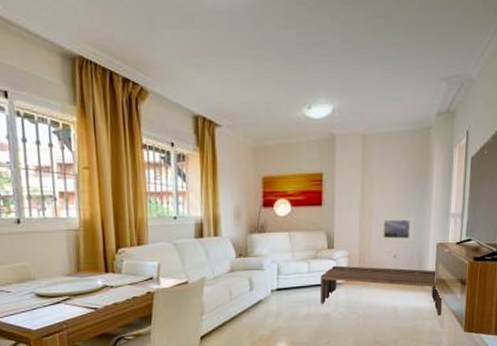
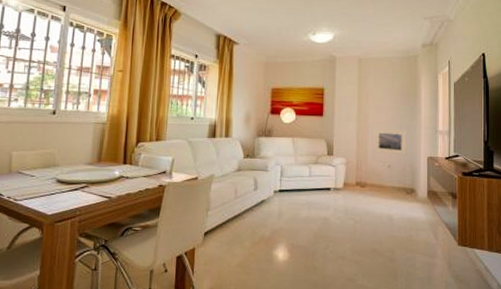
coffee table: present [321,265,443,315] -> none [320,171,436,227]

